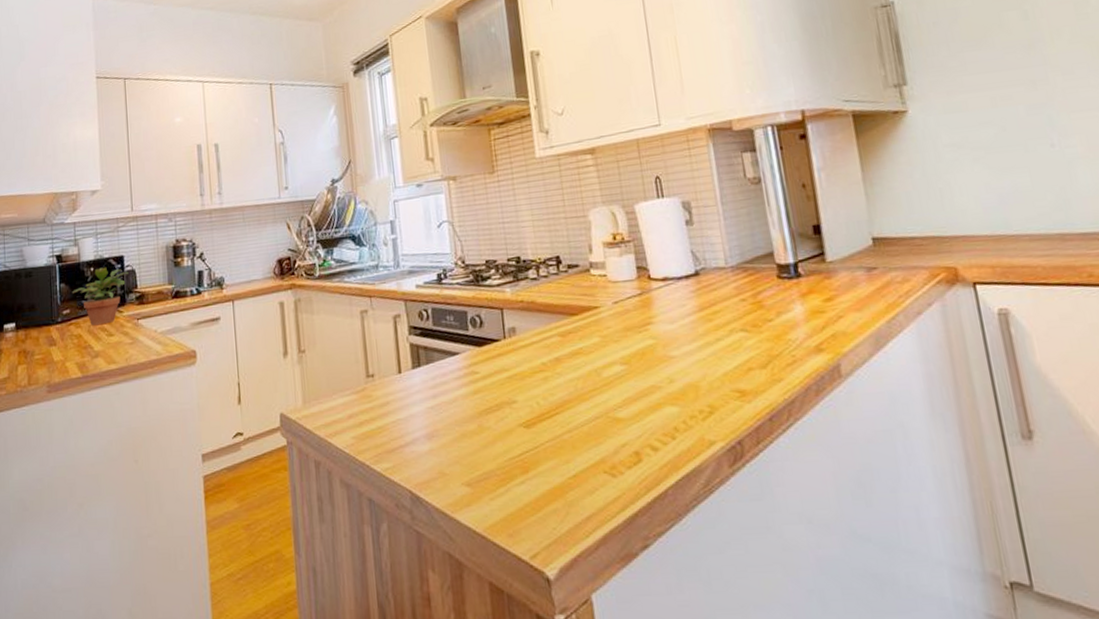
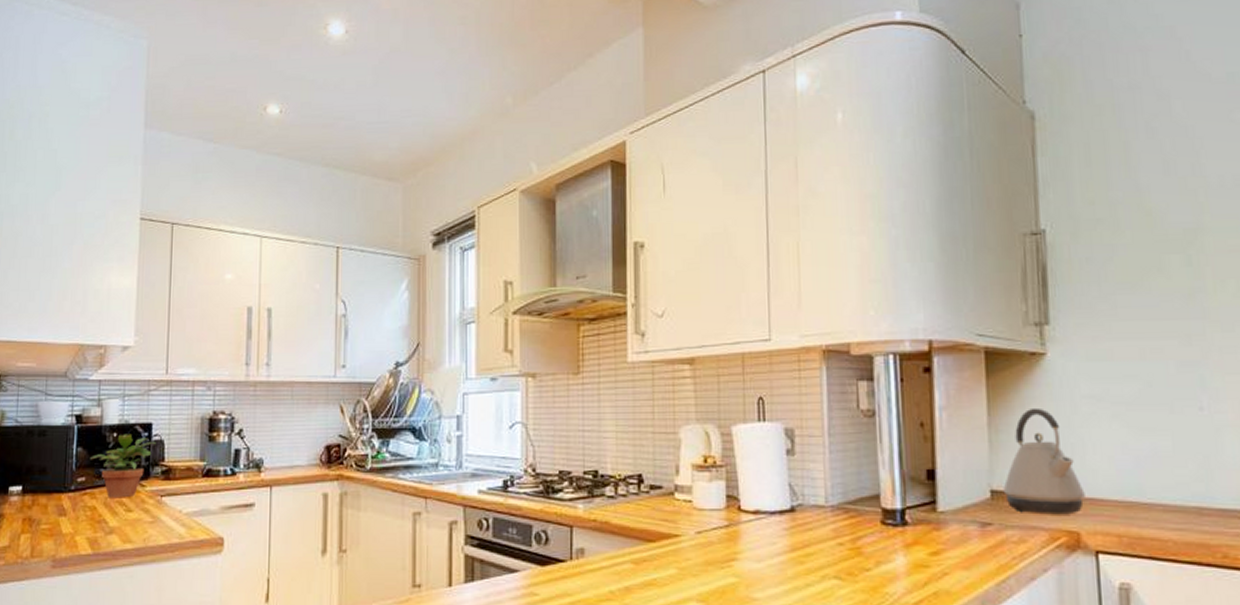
kettle: none [883,159,958,256] -> present [1003,407,1085,515]

